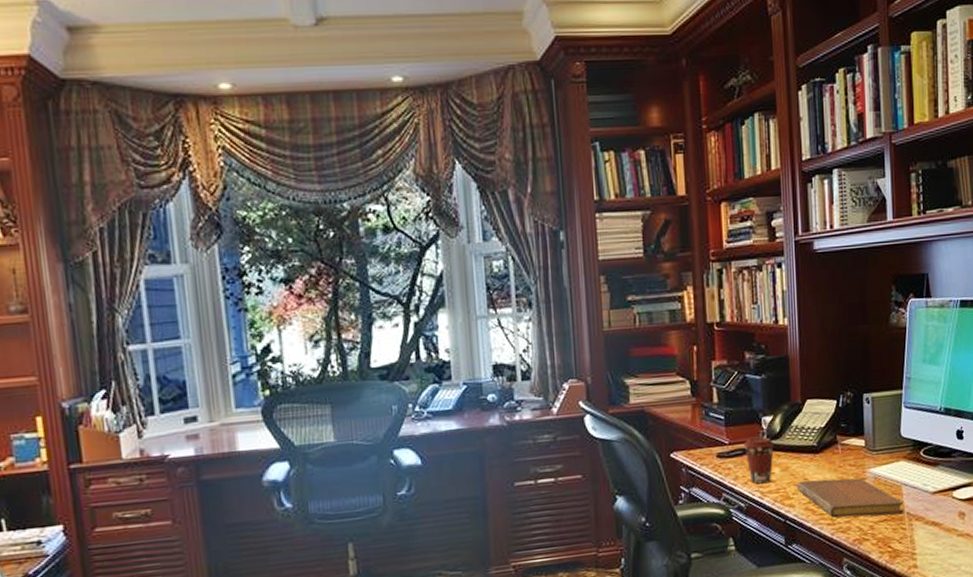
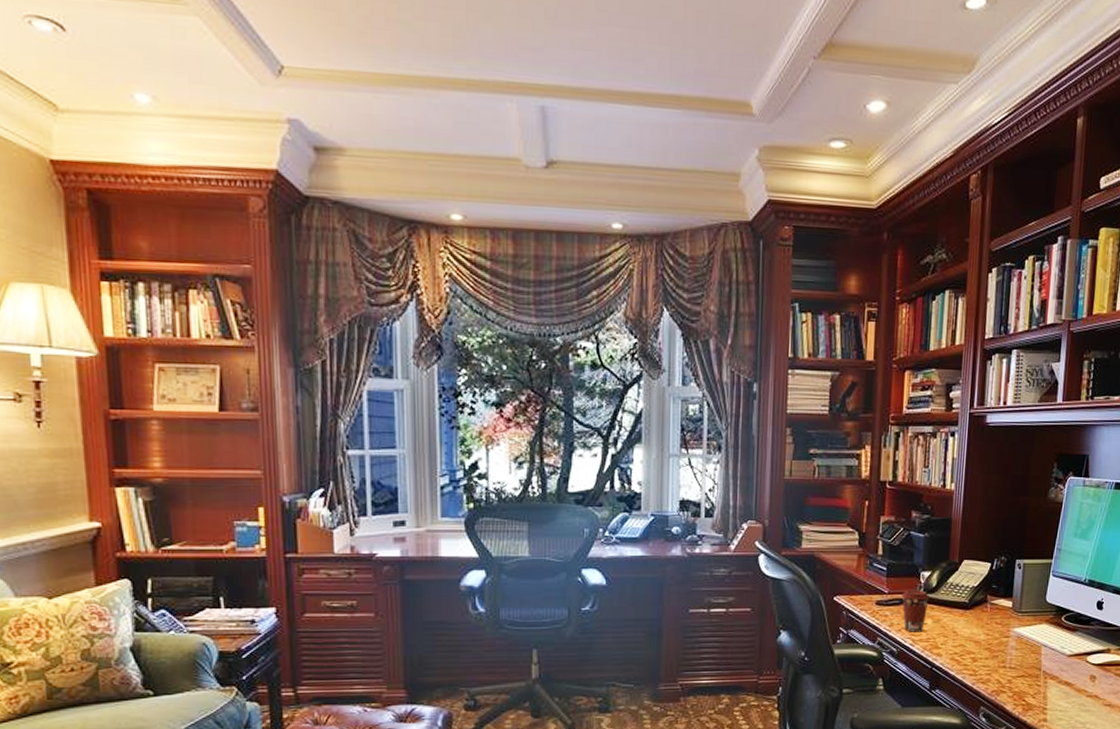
notebook: present [797,478,904,518] -> none [946,633,1041,672]

